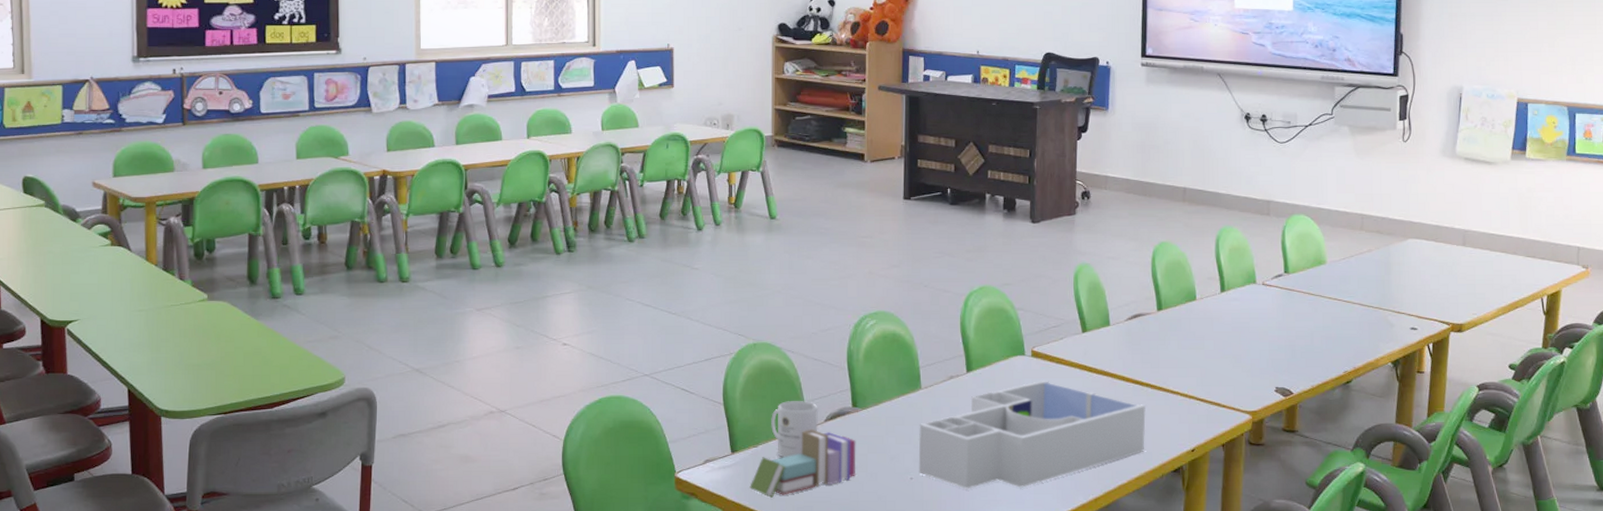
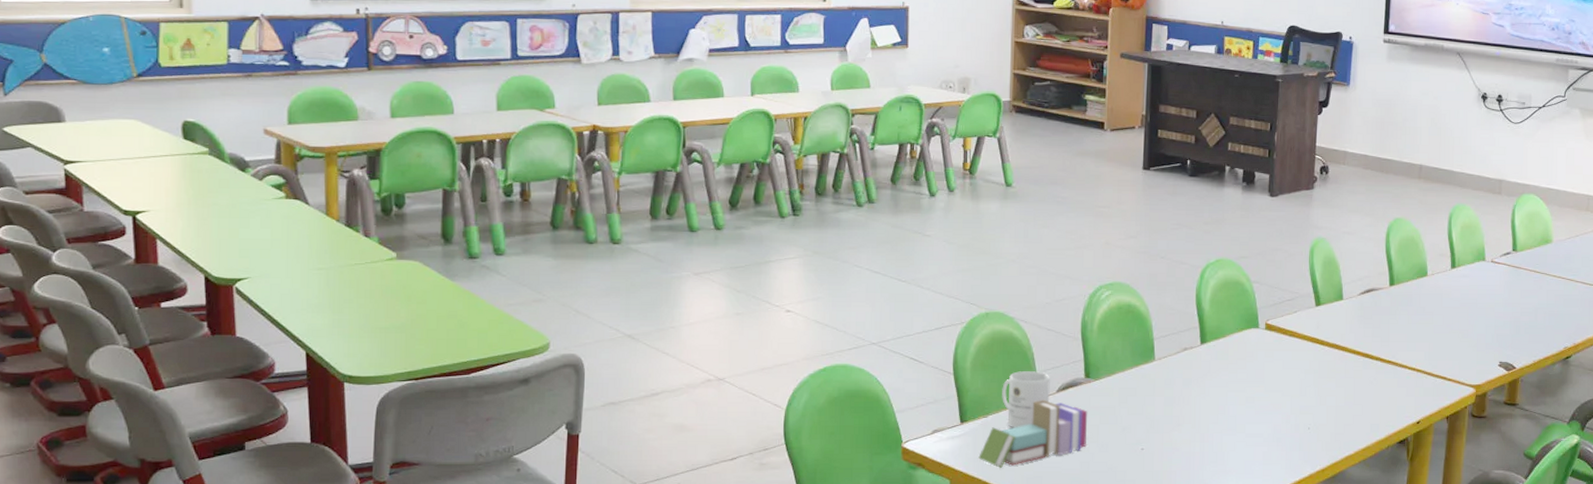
desk organizer: present [918,380,1146,489] -> none [1150,352,1374,460]

